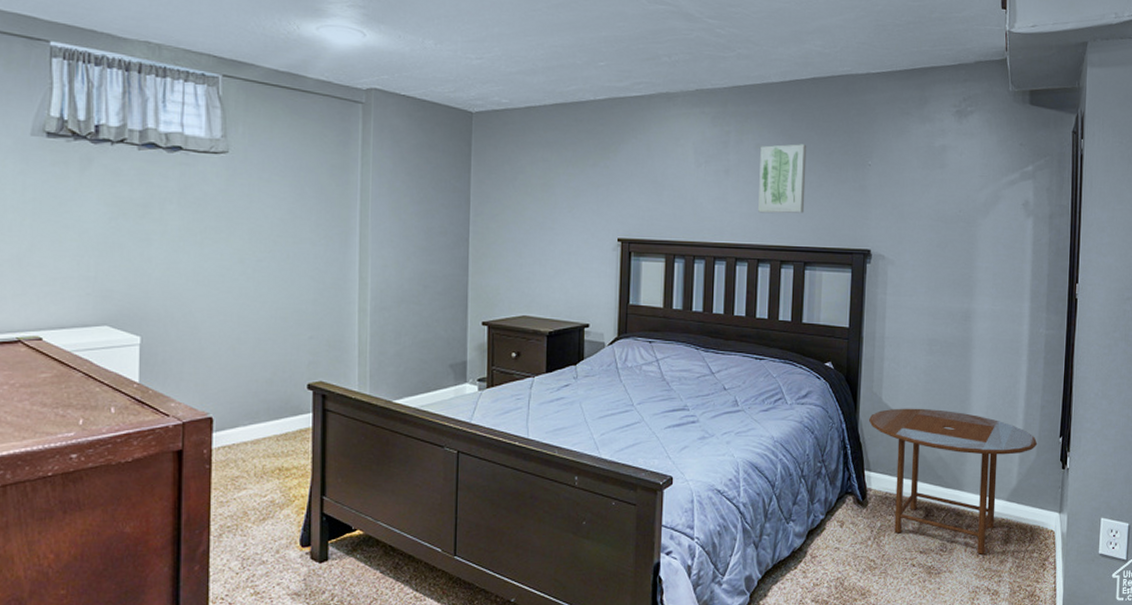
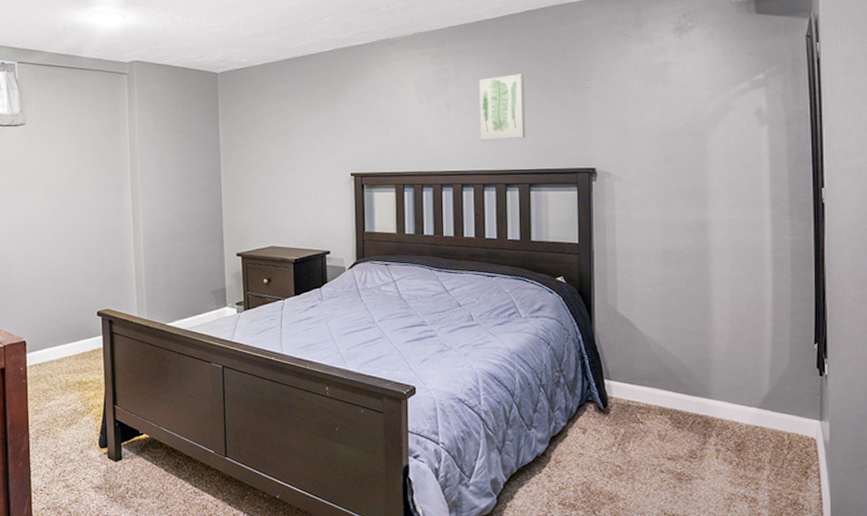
side table: present [869,408,1038,554] -> none [605,318,790,462]

